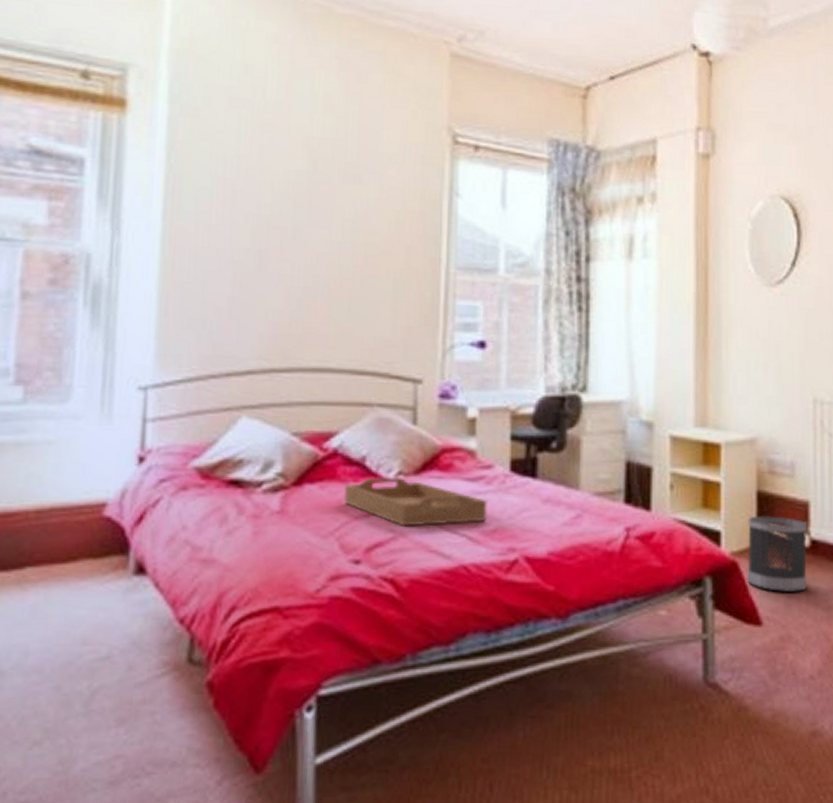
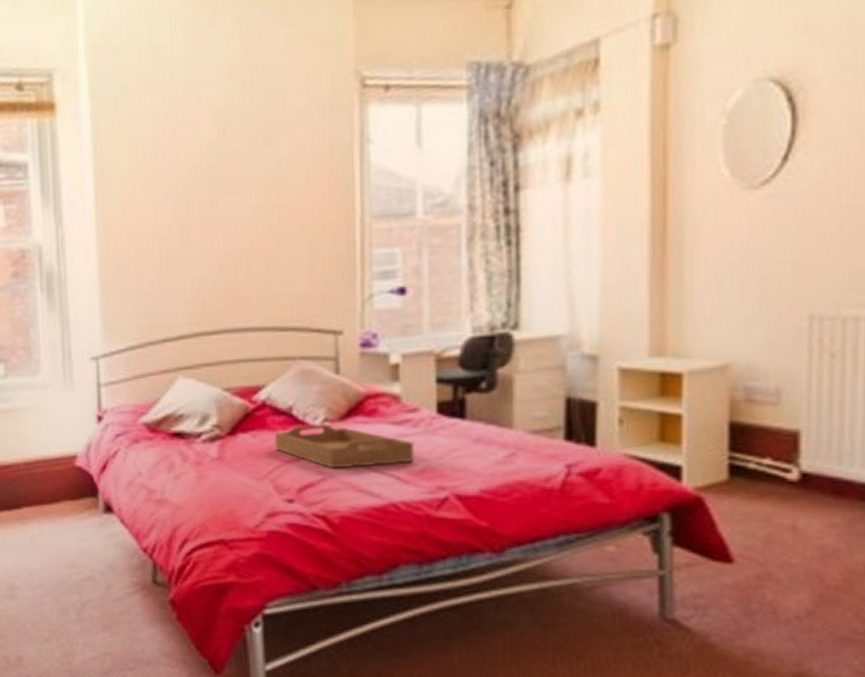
wastebasket: present [747,515,808,592] -> none [715,448,797,528]

